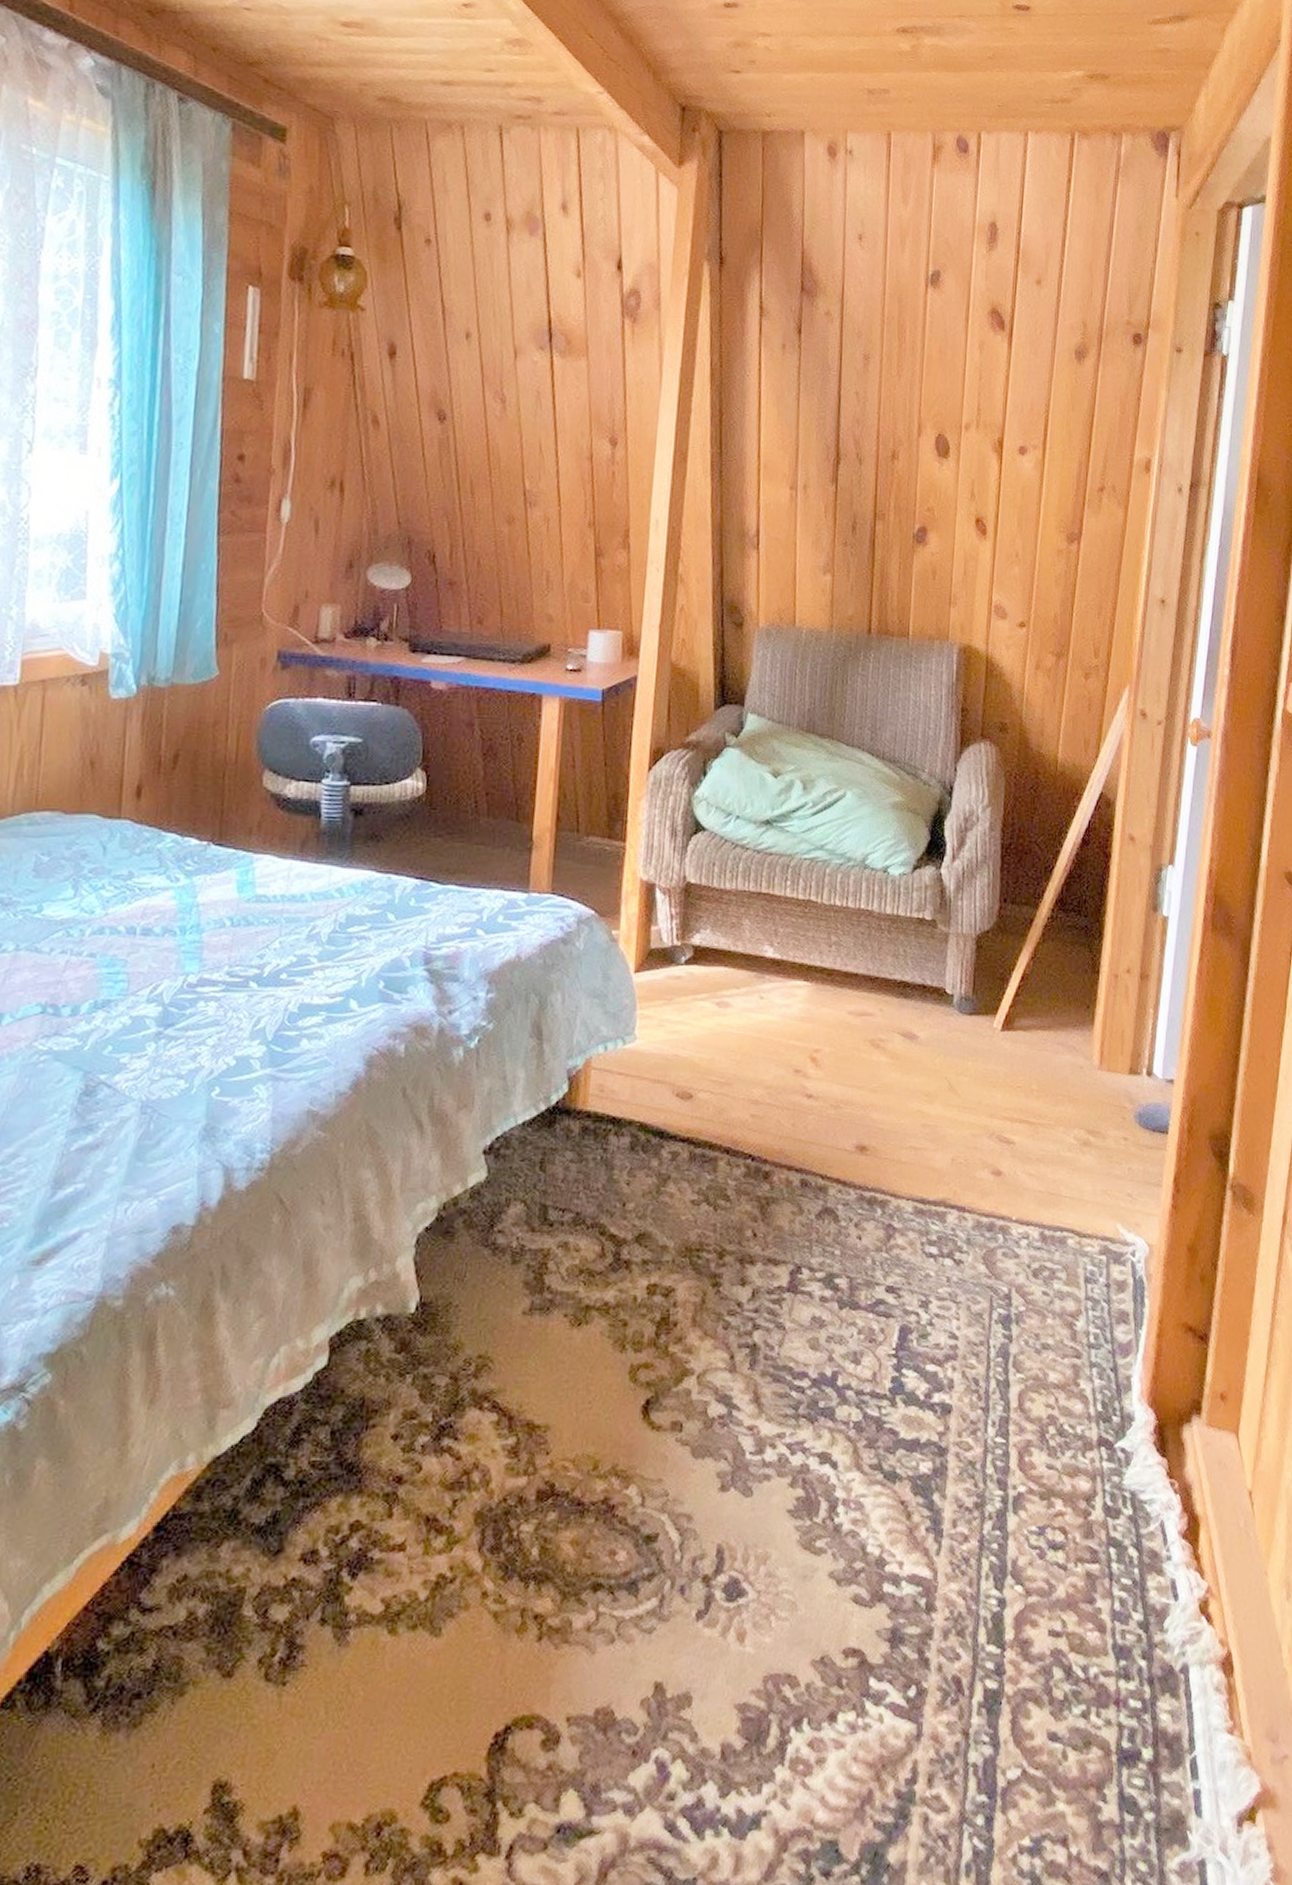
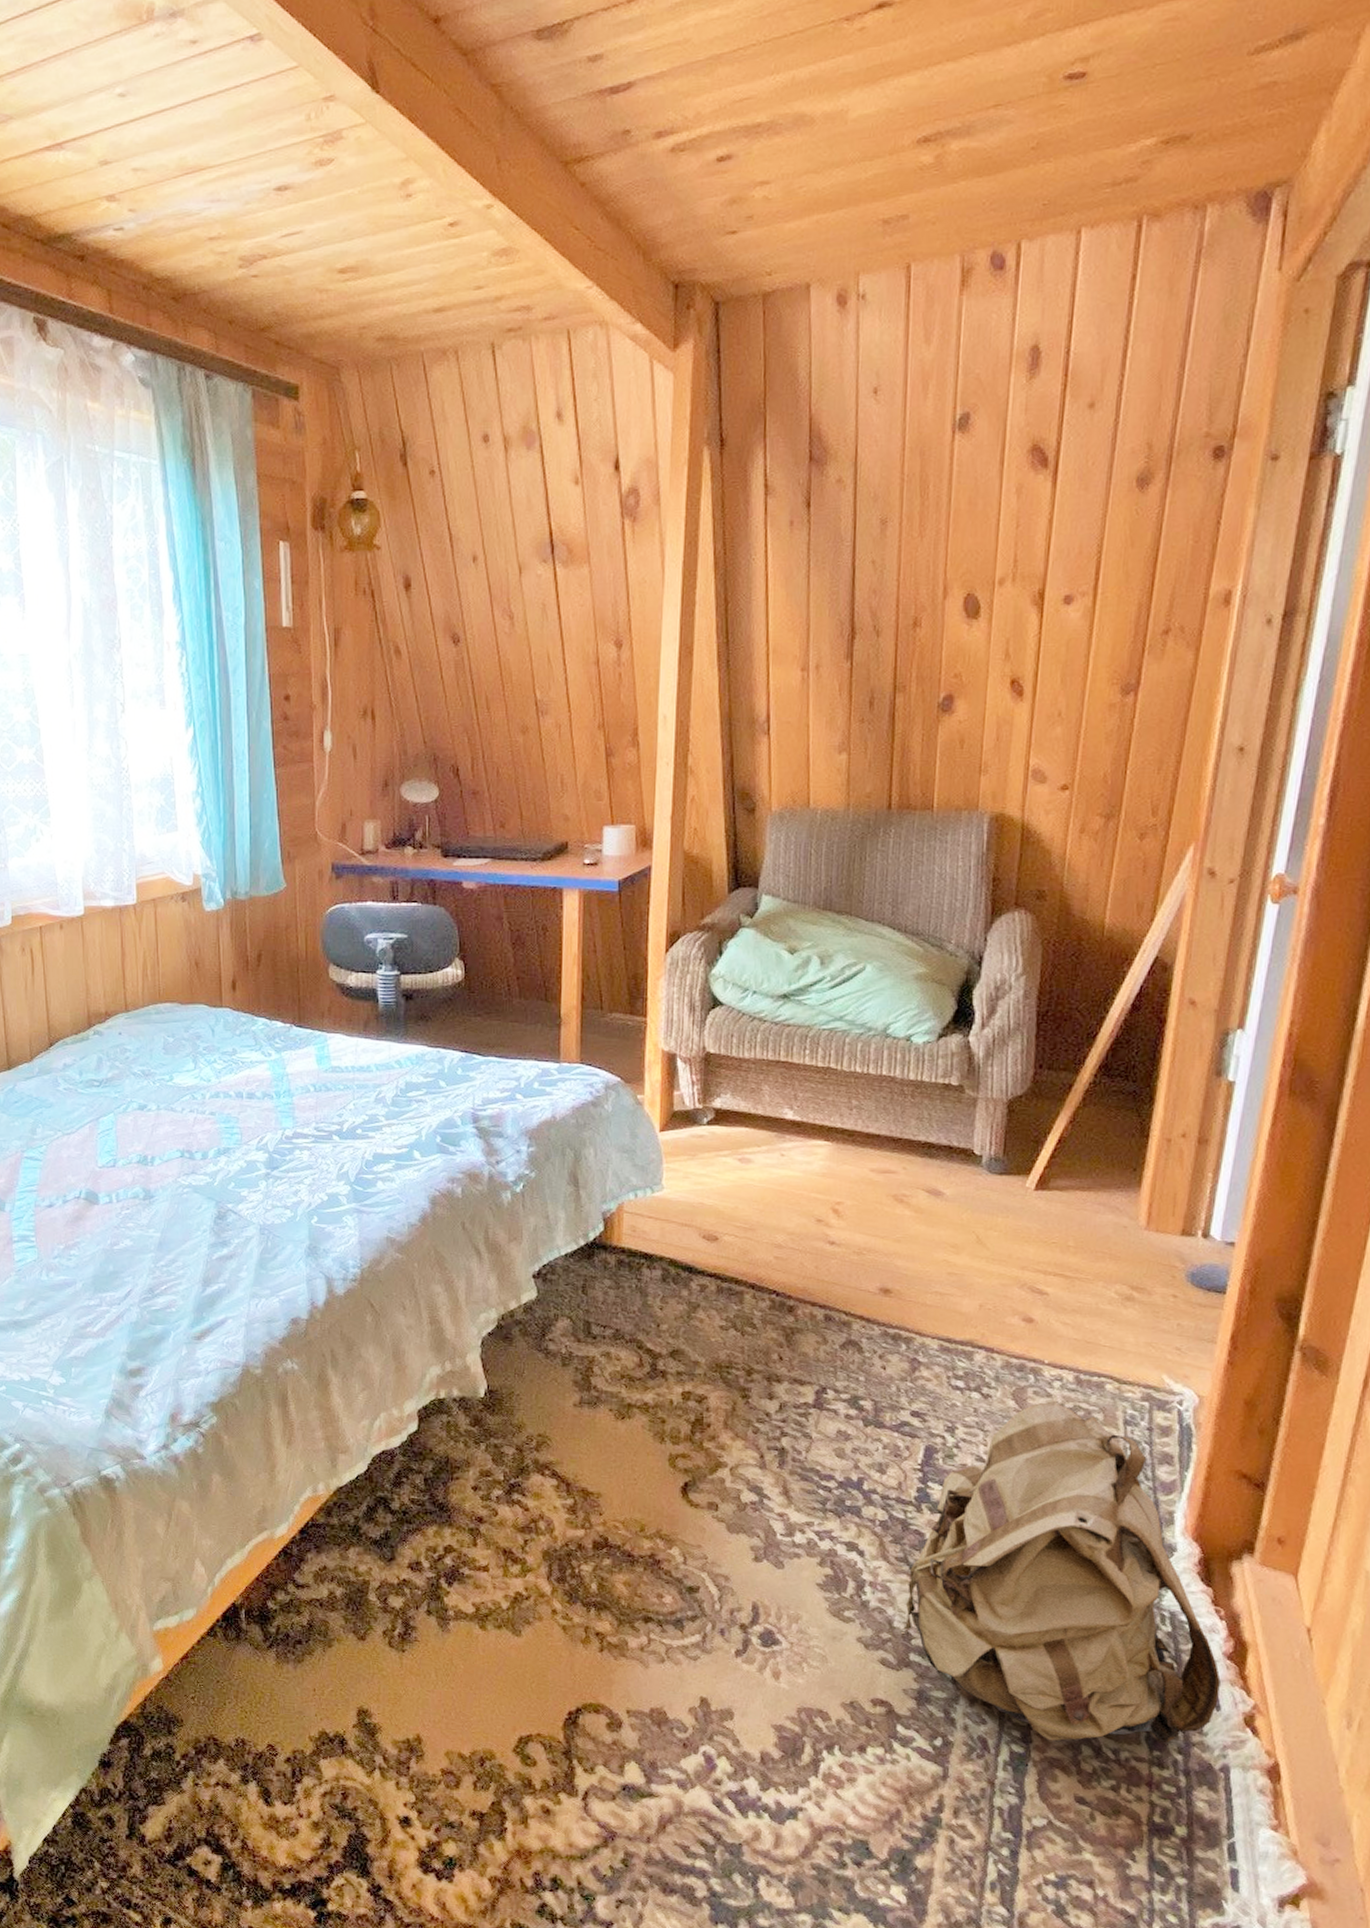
backpack: none [875,1264,1177,1670] -> present [902,1402,1221,1744]

